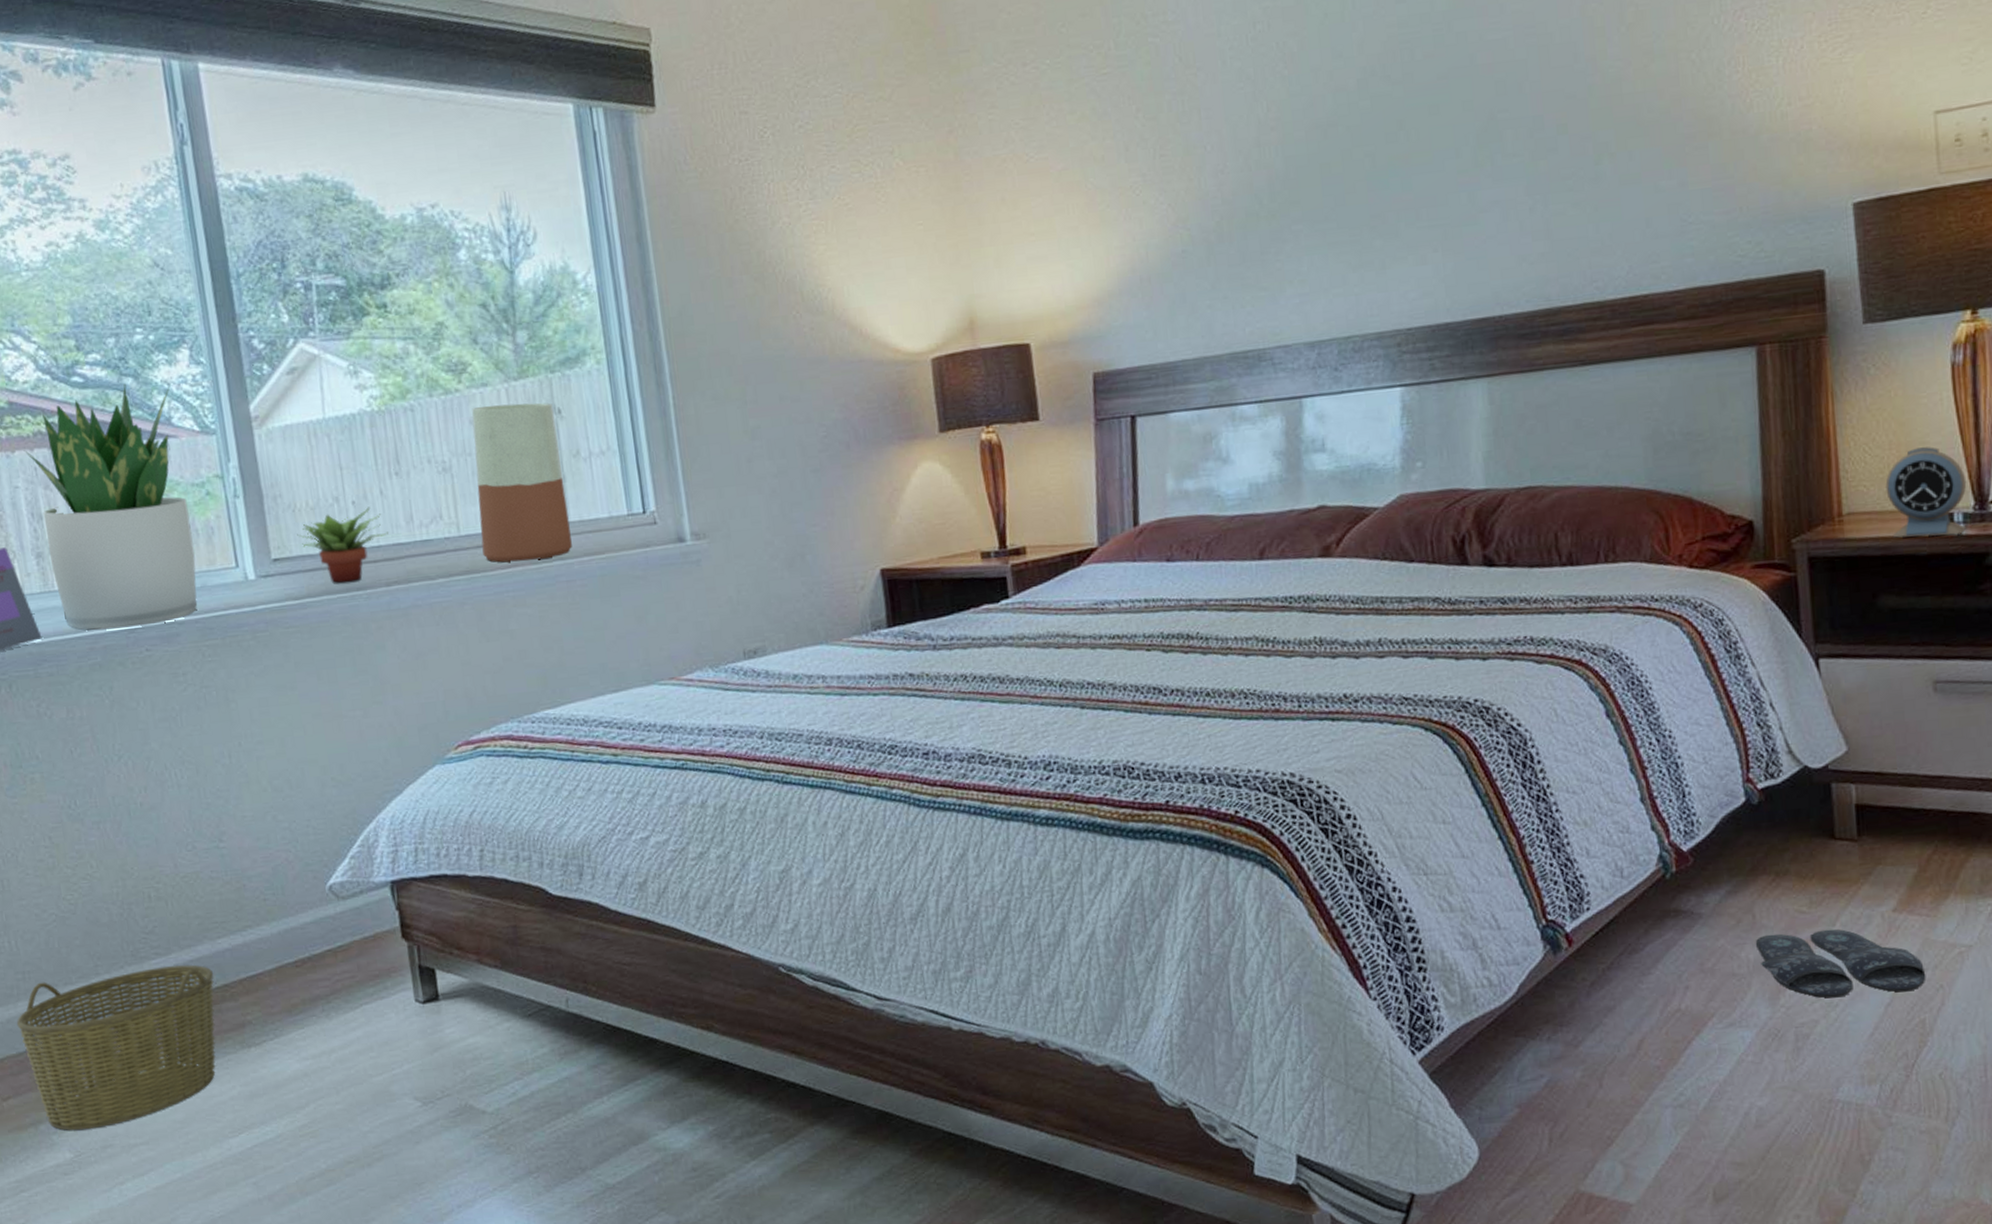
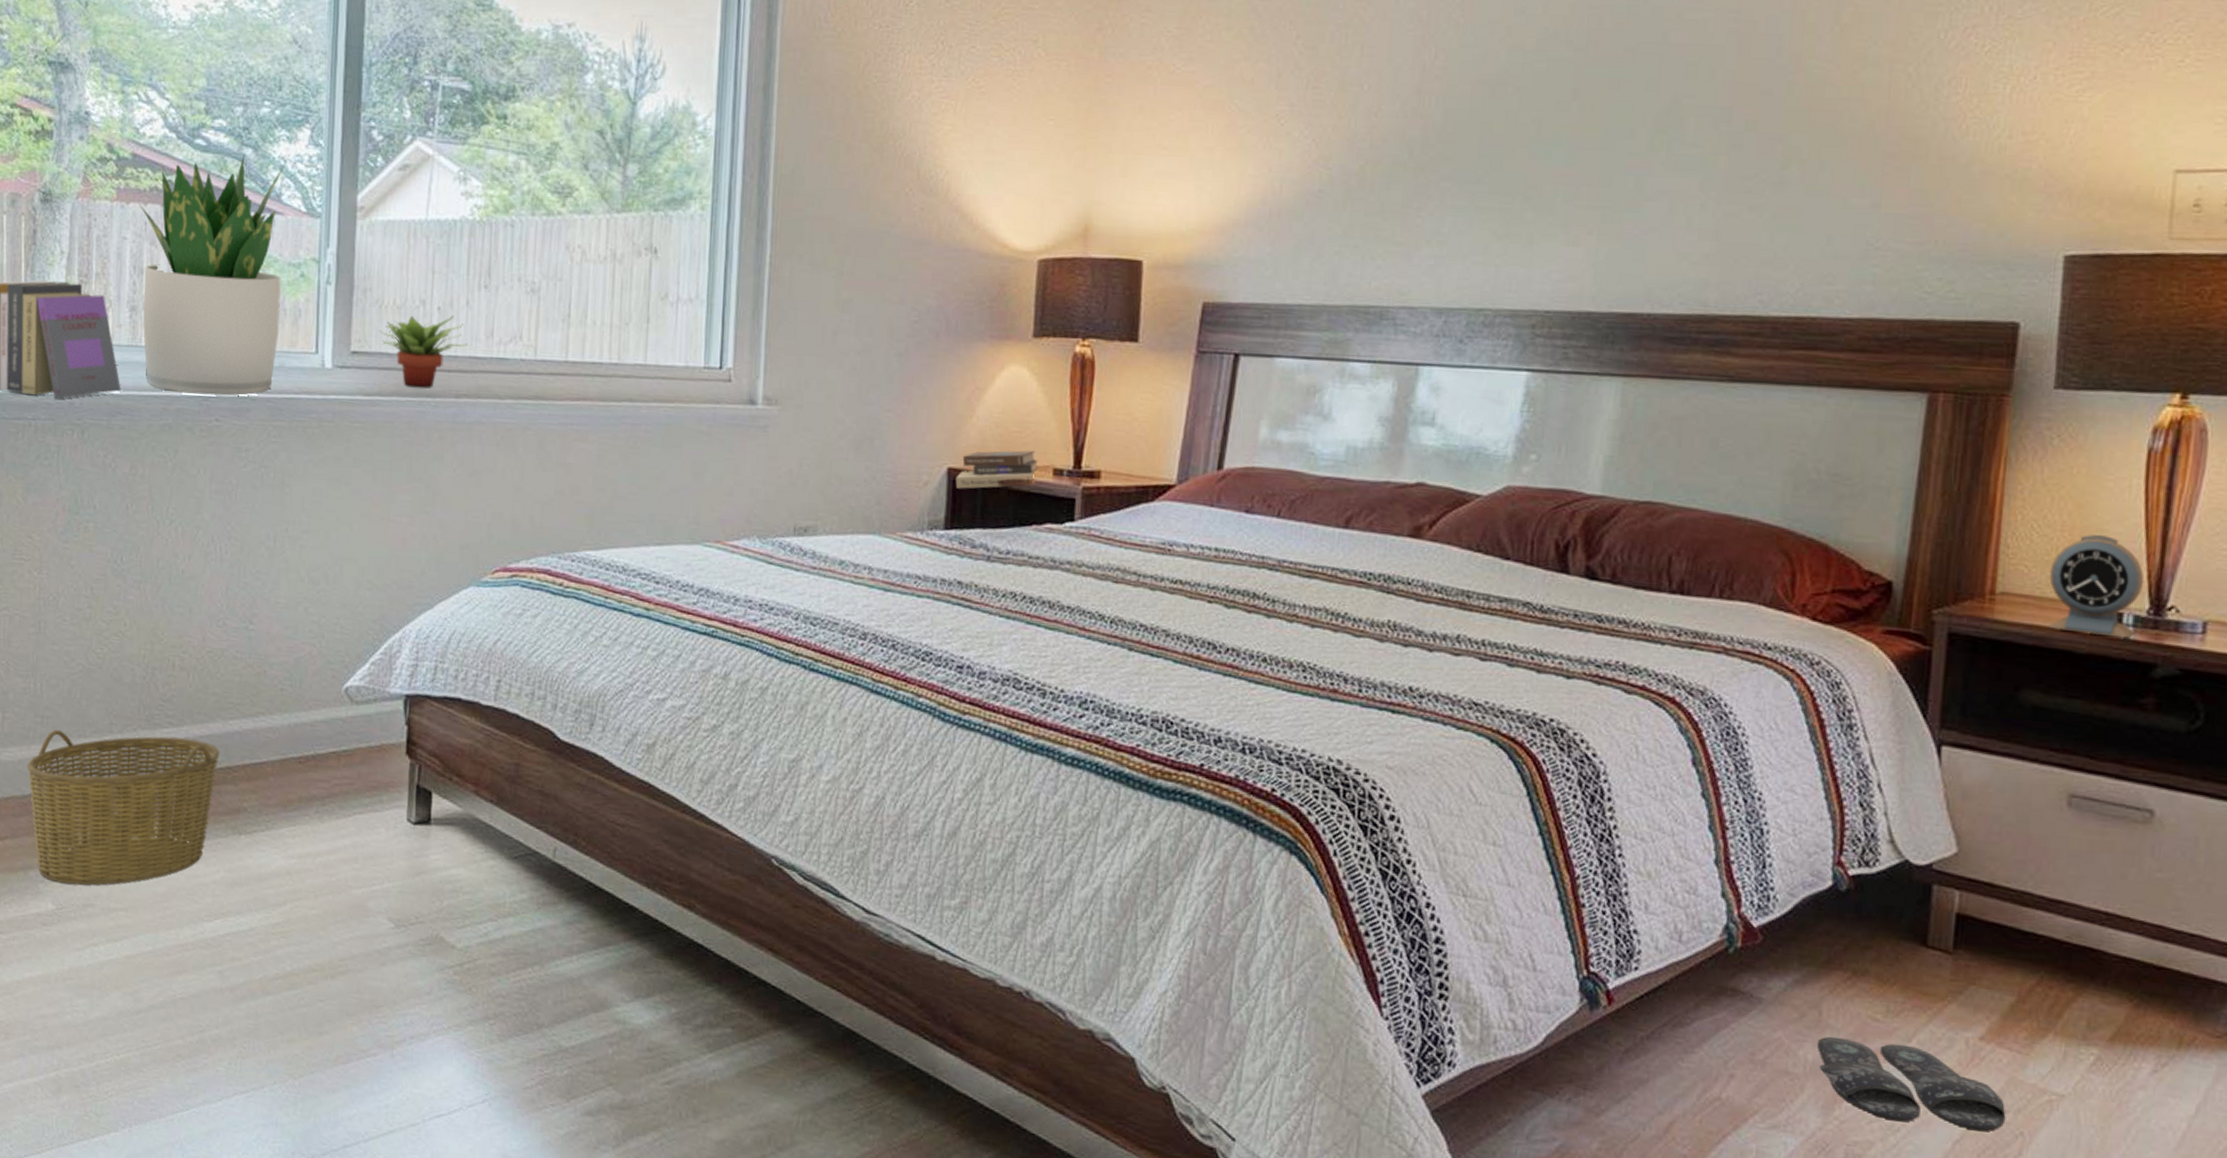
vase: present [472,402,572,563] -> none [555,232,650,398]
books: none [889,539,966,587] -> present [955,450,1038,489]

